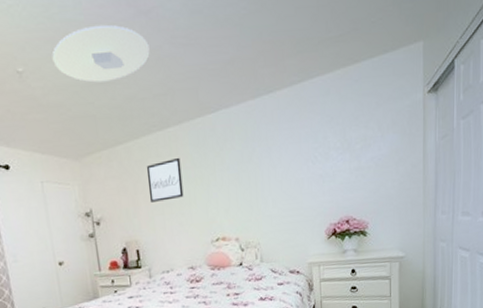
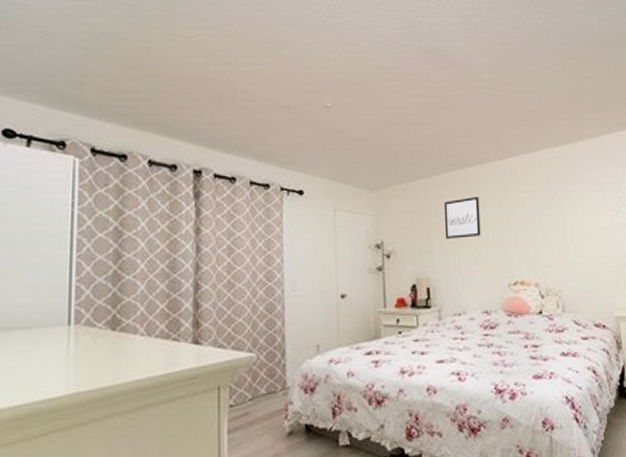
ceiling light: present [52,24,150,83] -> none [360,72,455,121]

